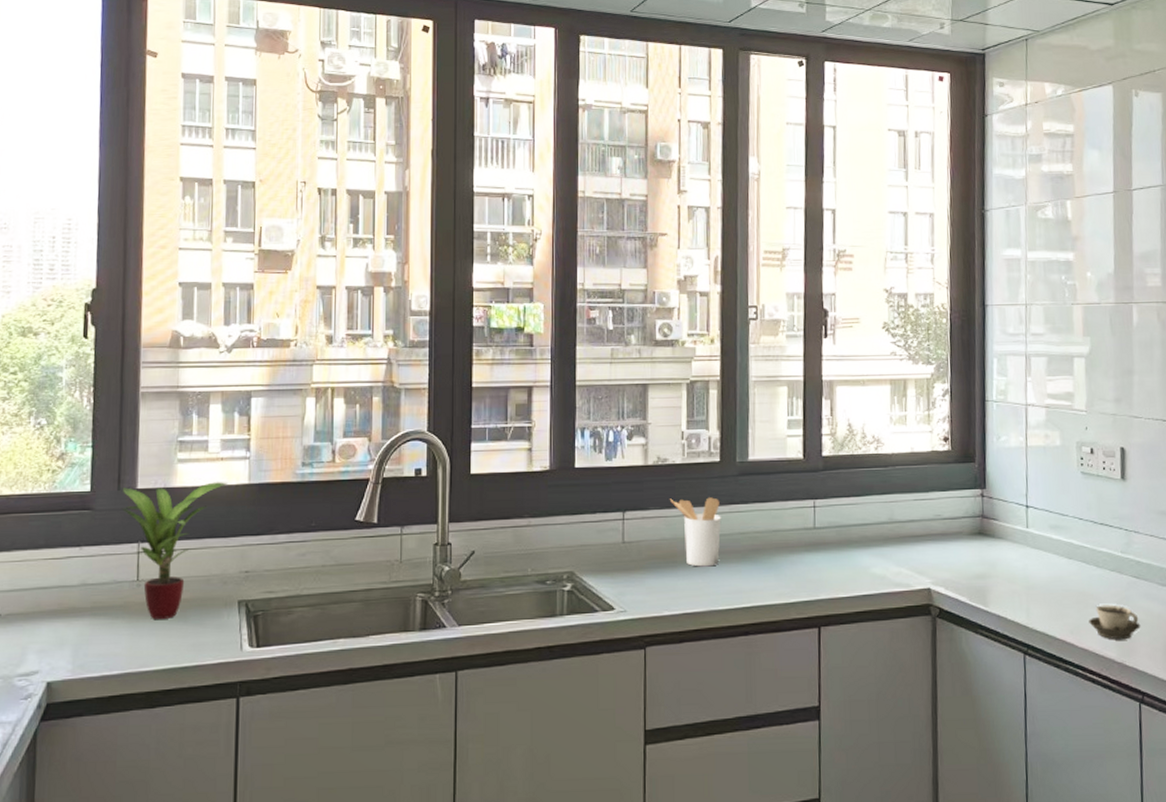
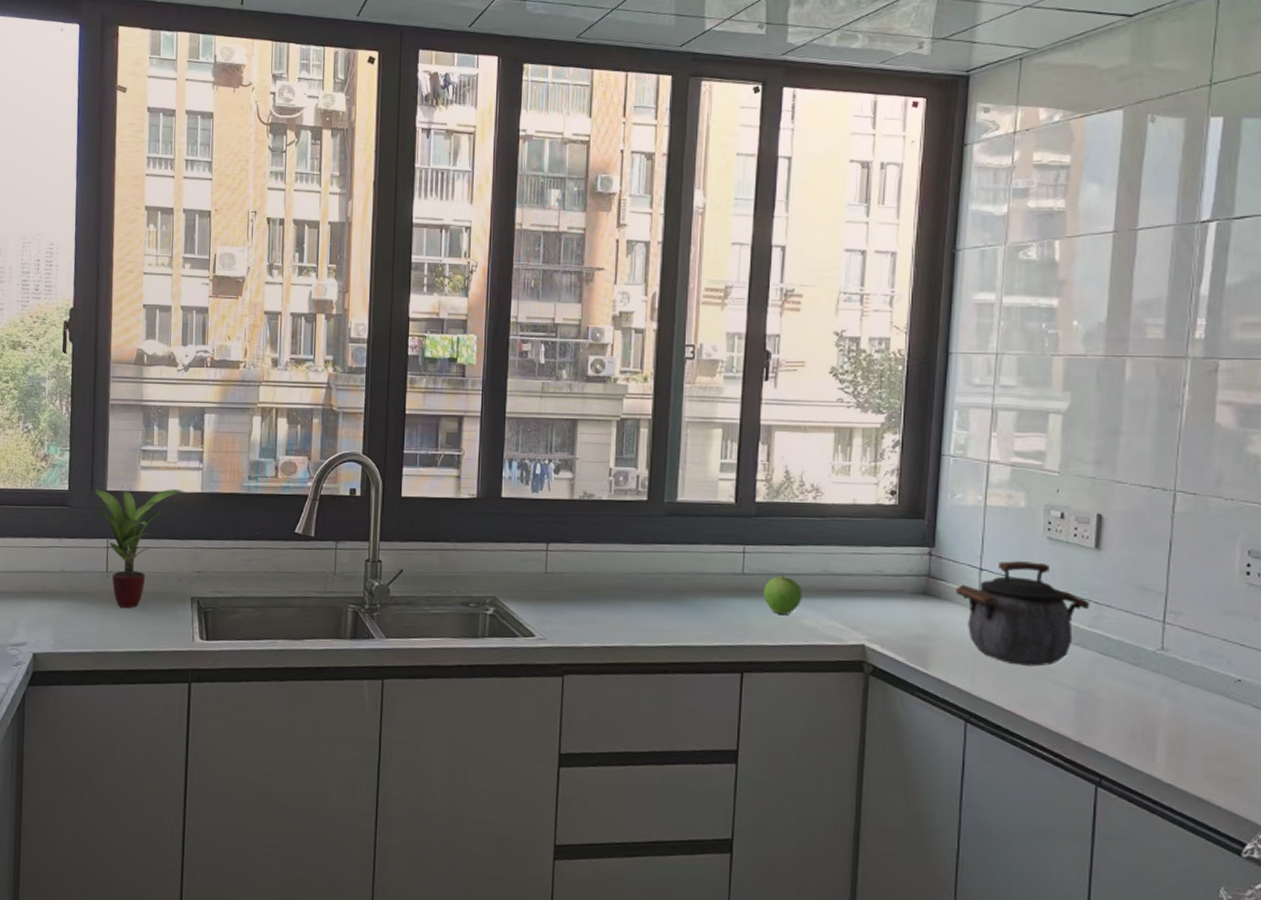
utensil holder: present [669,497,722,567] -> none [594,534,646,603]
fruit: none [835,524,871,565] -> present [764,573,802,615]
kettle: none [1007,496,1122,595] -> present [956,561,1090,667]
cup: present [1089,604,1141,640] -> none [1043,679,1105,719]

